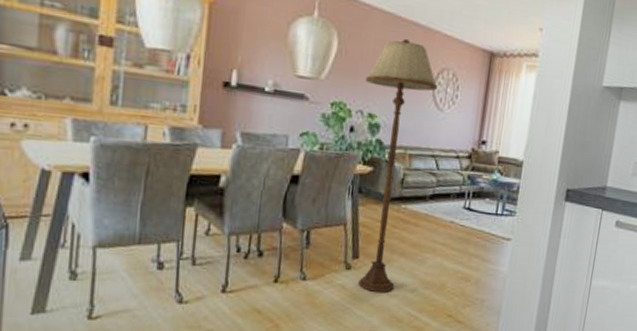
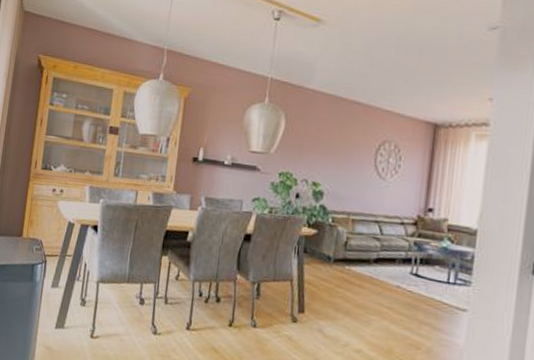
floor lamp: present [358,38,438,292] -> none [304,115,380,349]

